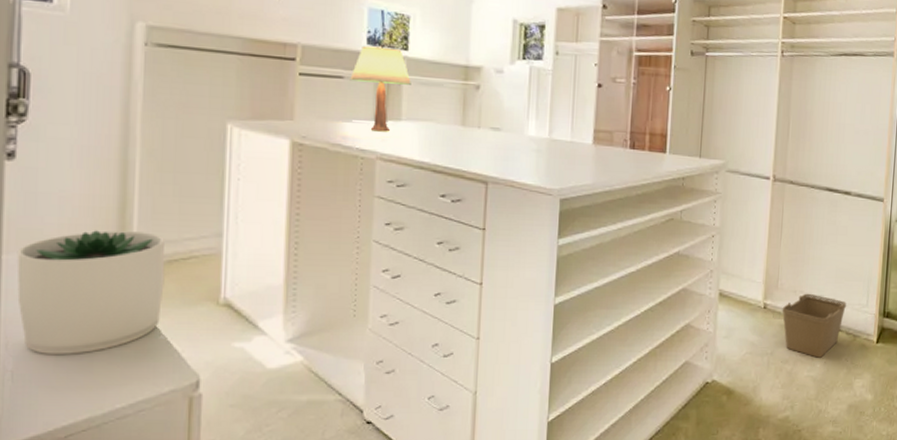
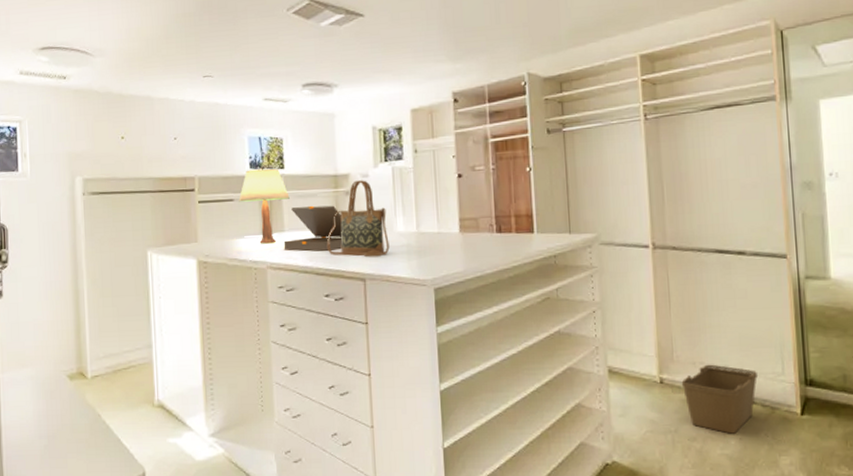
planter: present [16,230,165,354] -> none [9,348,113,453]
jewelry box: none [398,95,469,148] -> present [283,205,343,252]
handbag: none [448,75,519,160] -> present [326,180,390,258]

